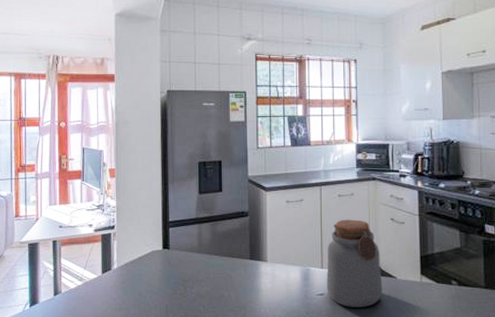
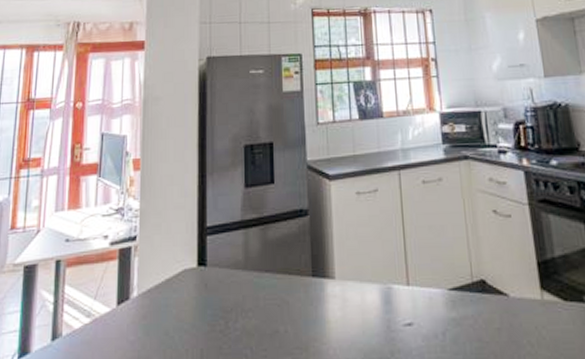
jar: present [327,219,382,307] -> none [413,213,492,342]

